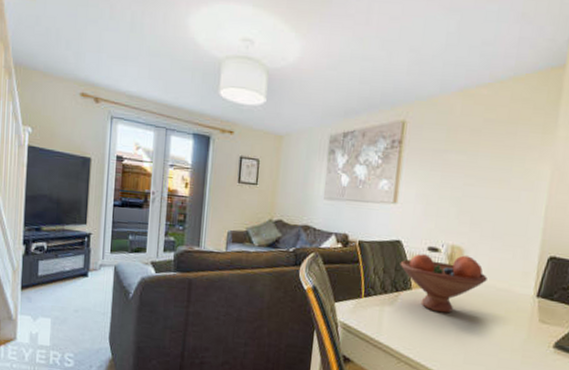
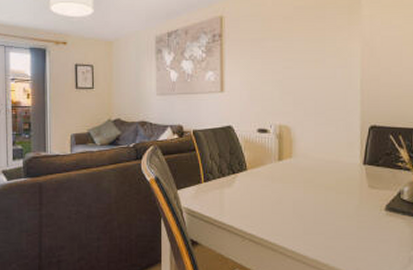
fruit bowl: present [400,254,487,313] -> none [233,133,316,189]

